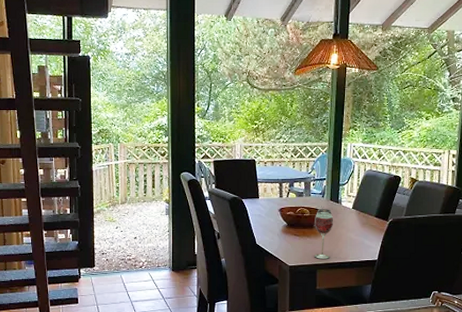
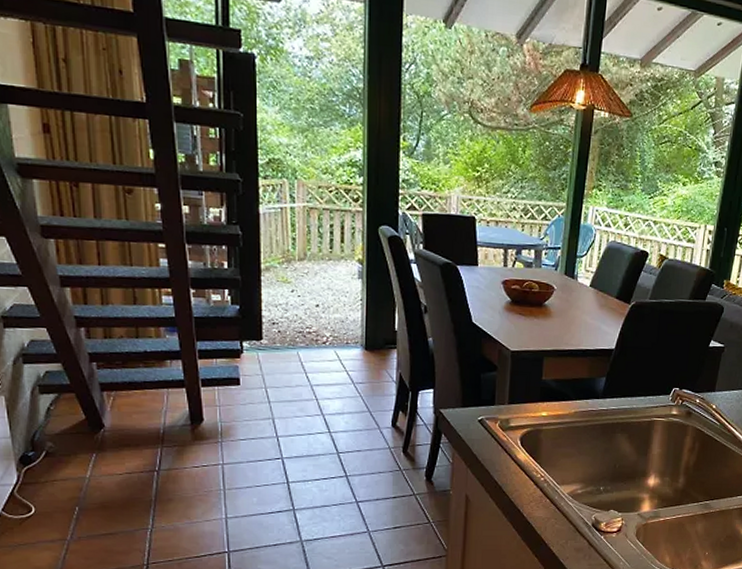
wineglass: present [315,209,334,259] -> none [542,284,567,345]

